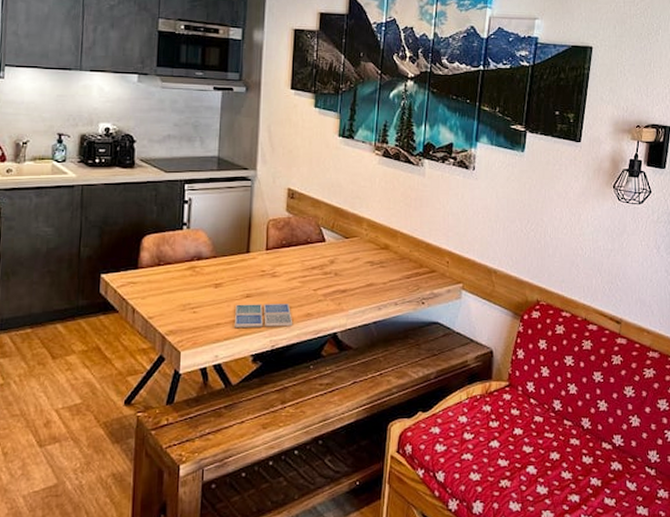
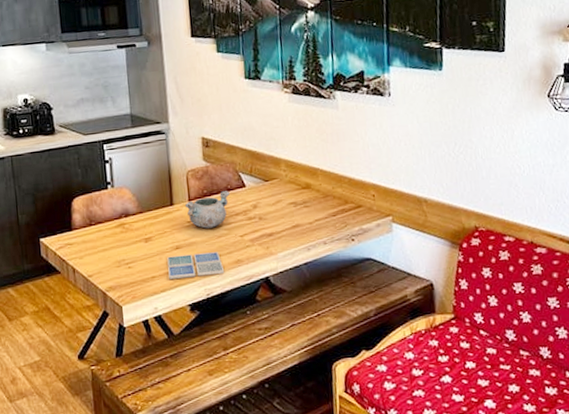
decorative bowl: none [261,244,308,279] -> present [184,191,230,229]

